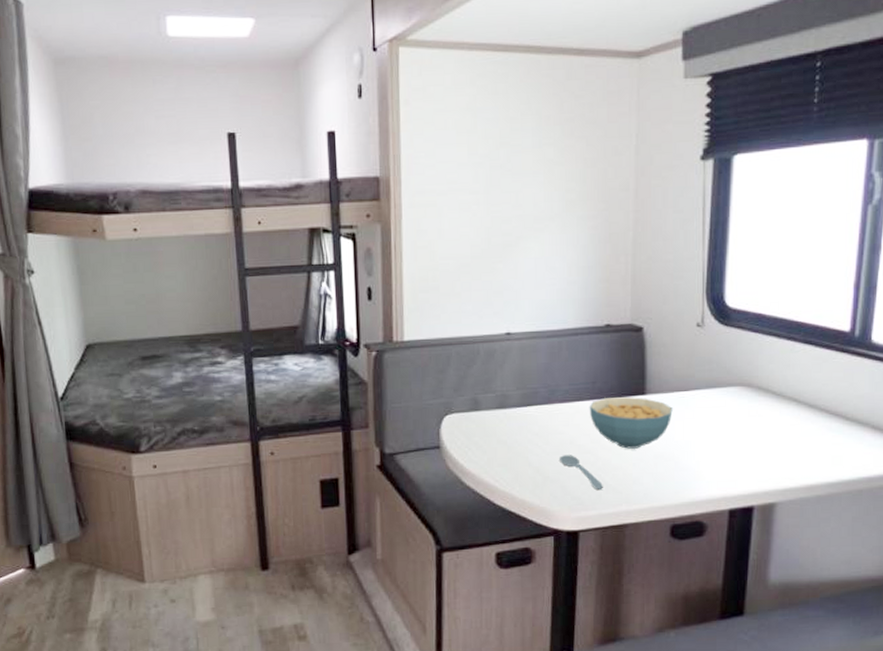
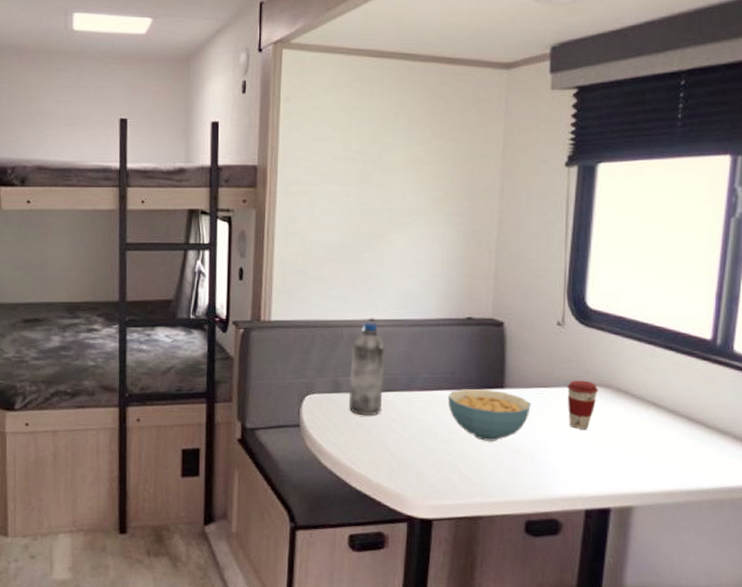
water bottle: none [488,335,524,432] -> present [348,321,385,415]
spoon: present [560,455,603,490] -> none [416,442,459,479]
coffee cup: none [708,381,740,430] -> present [567,380,599,429]

